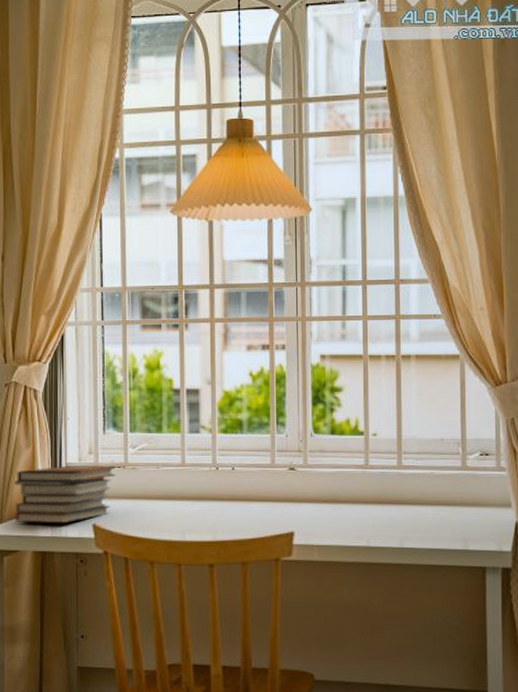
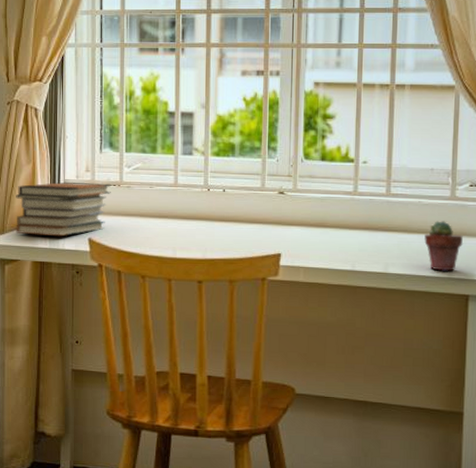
potted succulent: none [438,492,476,543] -> present [424,221,463,271]

